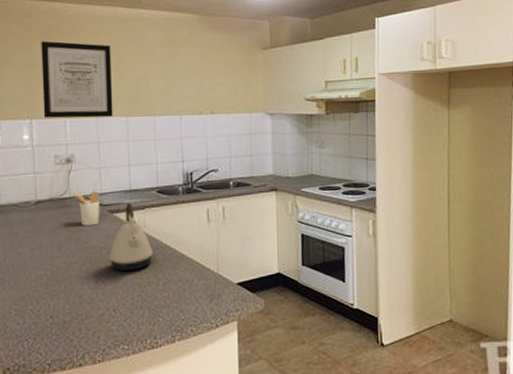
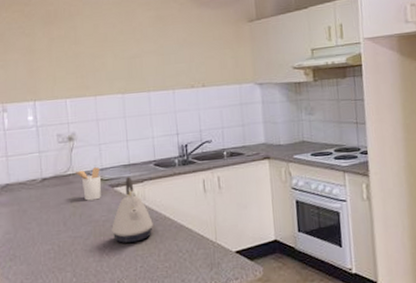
wall art: present [41,41,113,118] -> none [41,26,110,99]

